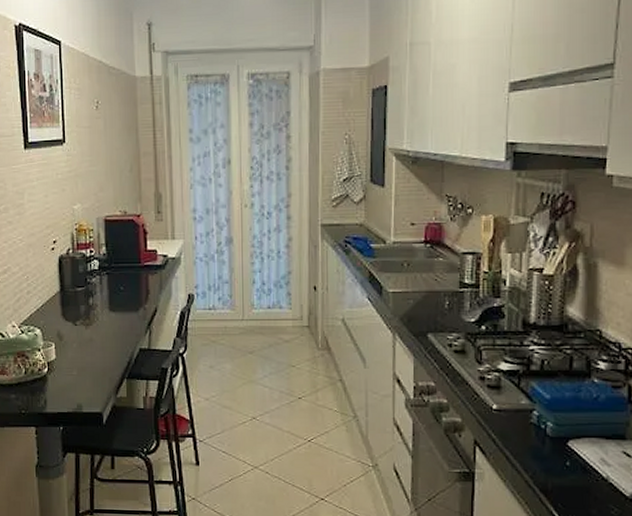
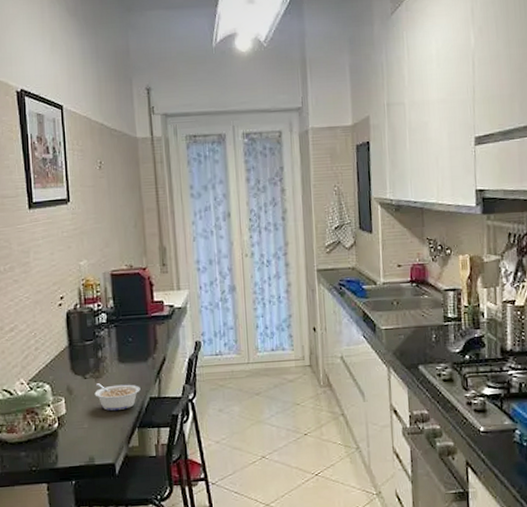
legume: none [84,331,131,359] -> present [94,383,141,411]

